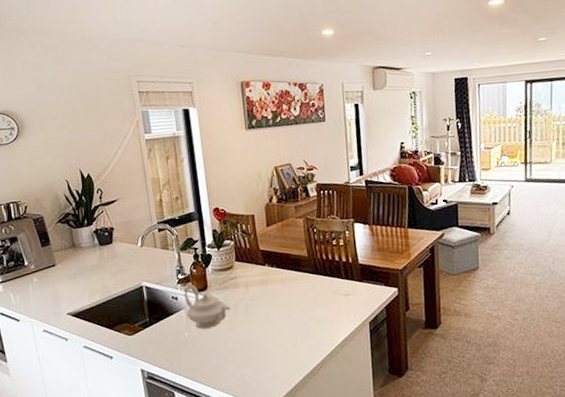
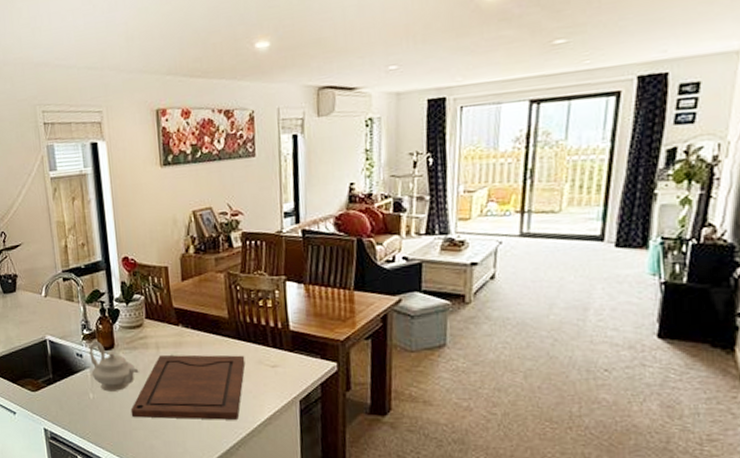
cutting board: none [223,287,323,351] -> present [130,354,246,420]

